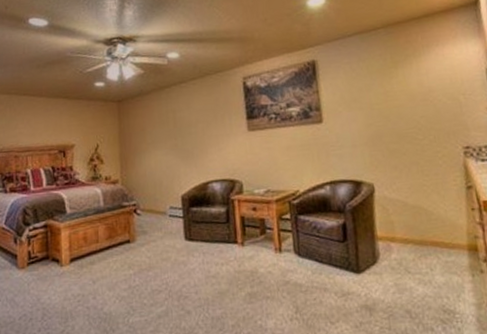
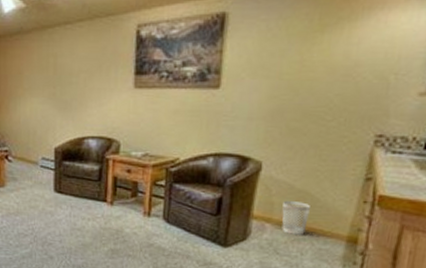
wastebasket: none [401,216,429,251] -> present [281,200,310,235]

